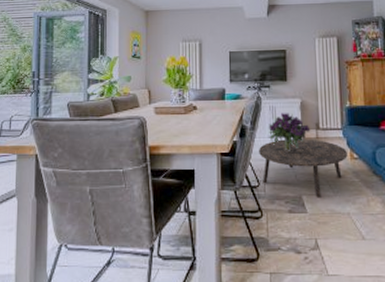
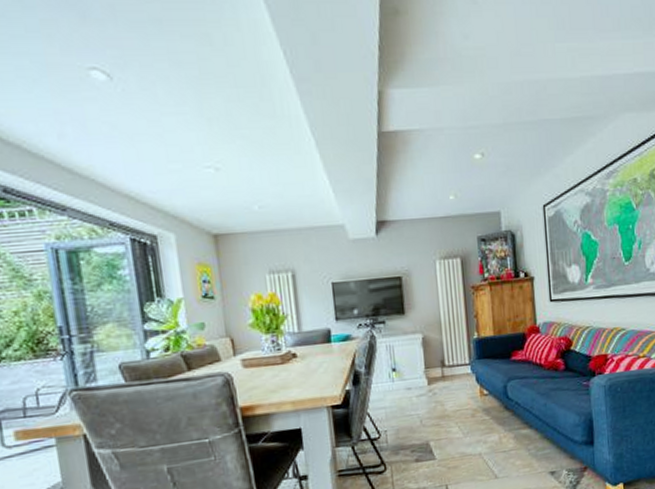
coffee table: present [259,139,348,198] -> none [377,378,477,442]
bouquet: present [268,113,311,153] -> none [386,351,435,396]

